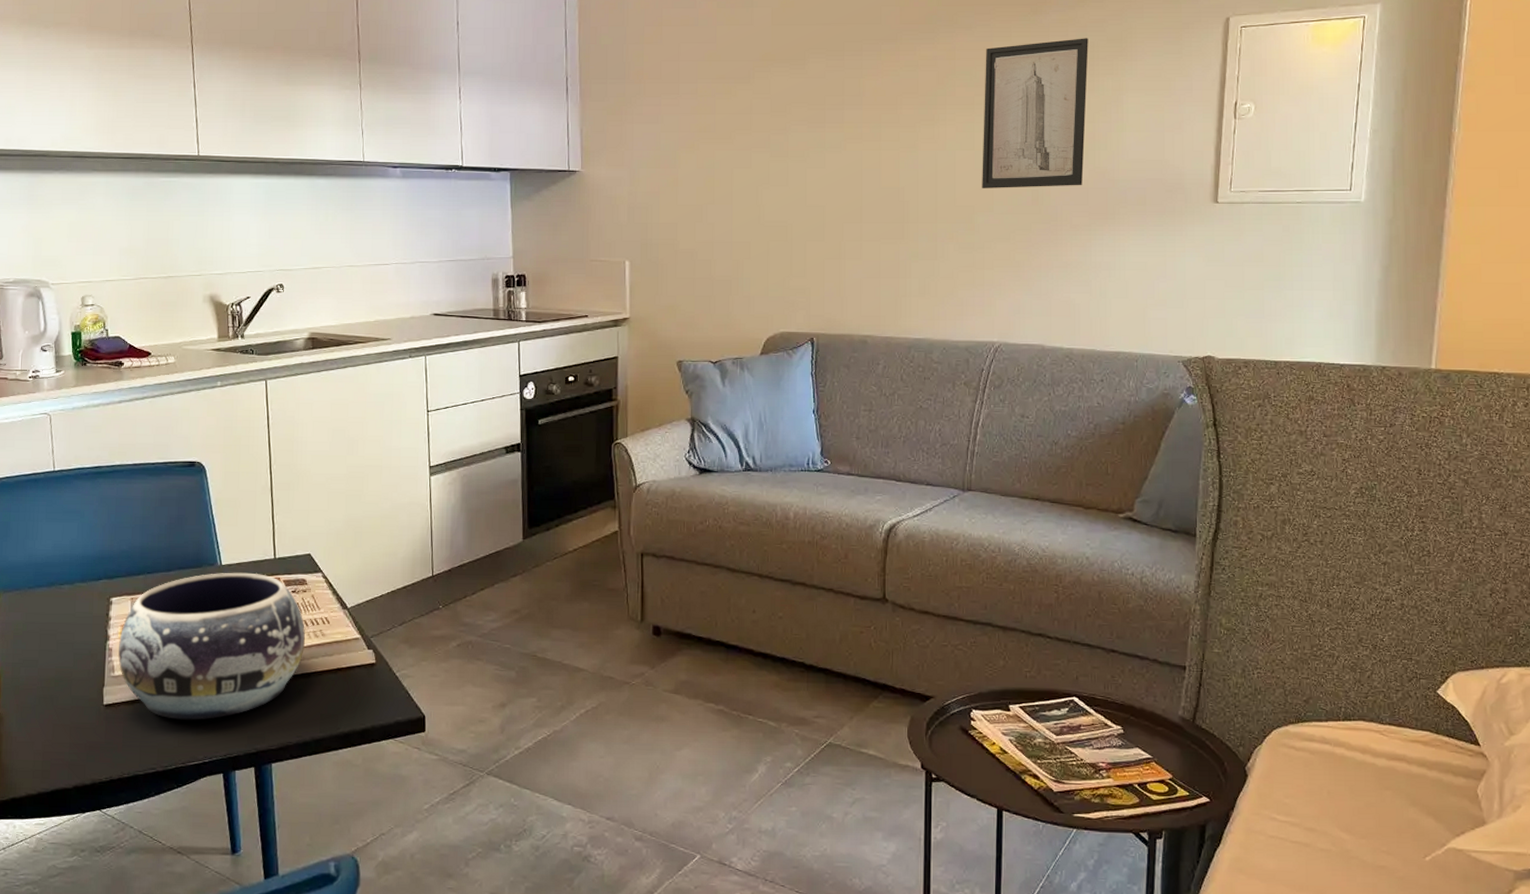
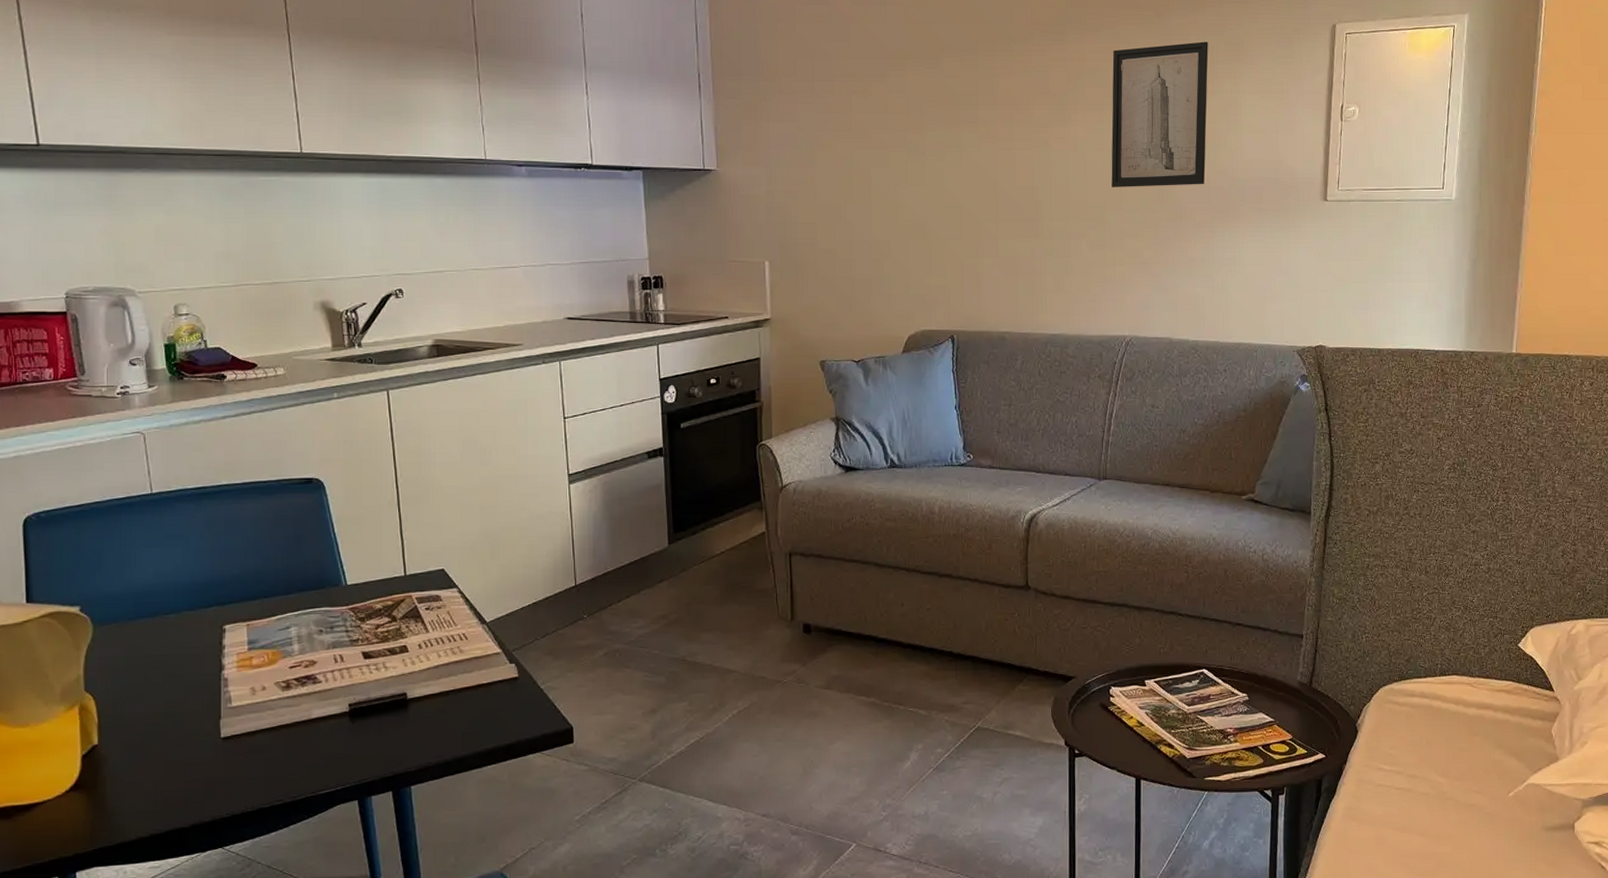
decorative bowl: present [118,572,305,720] -> none [235,591,441,748]

